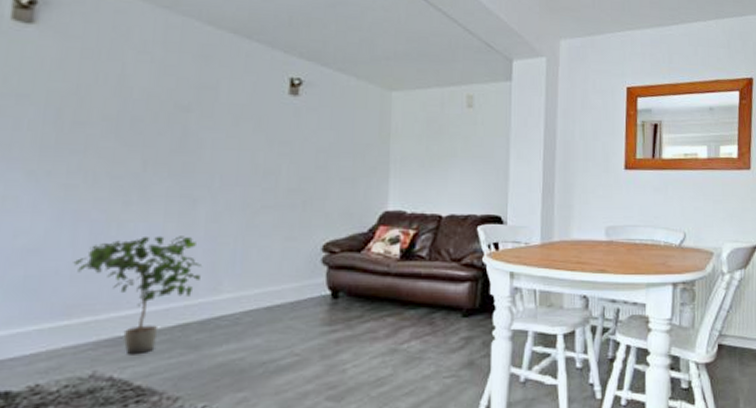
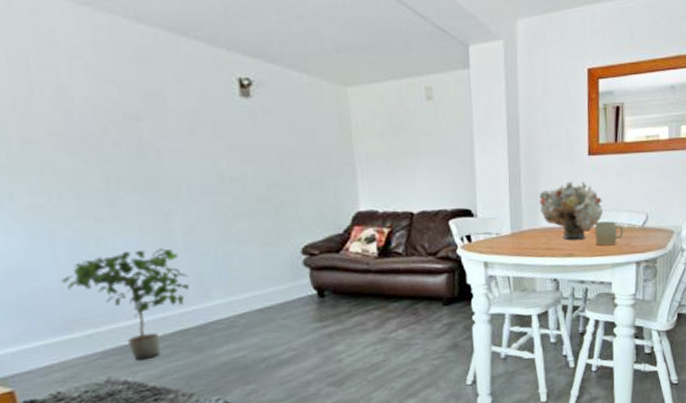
flower arrangement: none [572,194,639,255] -> present [539,181,604,241]
mug: none [629,238,660,264] -> present [595,221,624,246]

